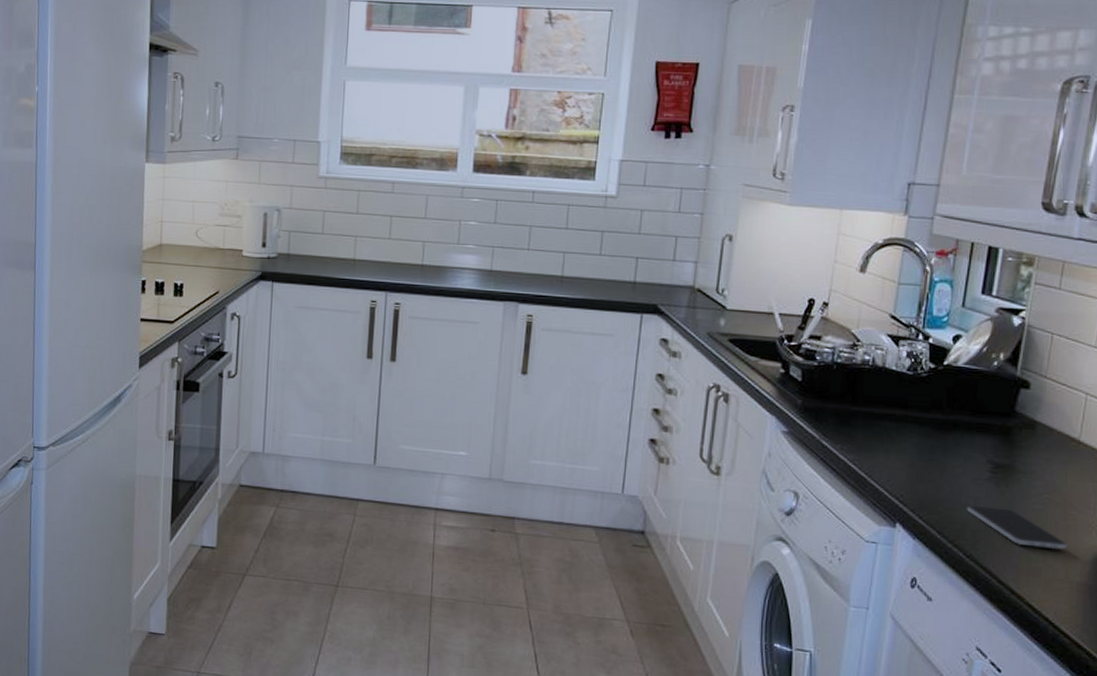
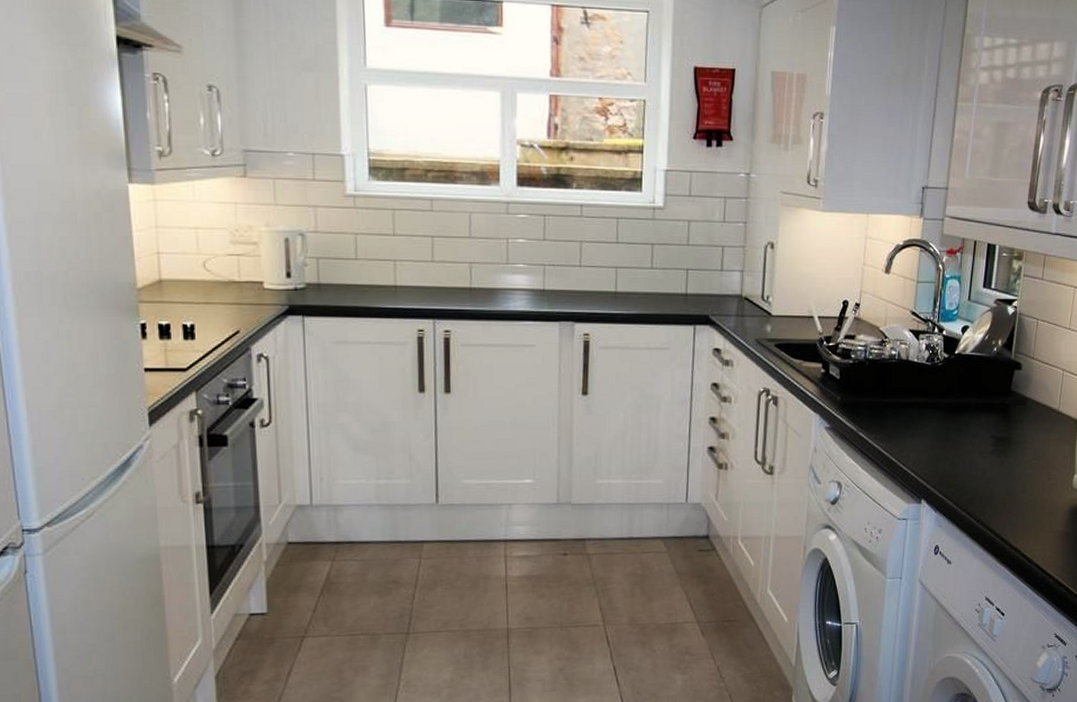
smartphone: present [967,506,1067,550] -> none [976,475,1051,506]

